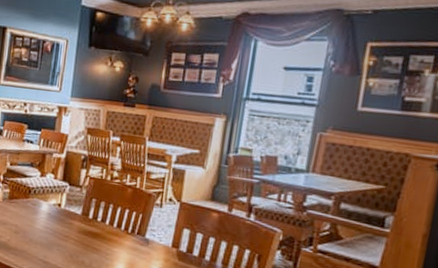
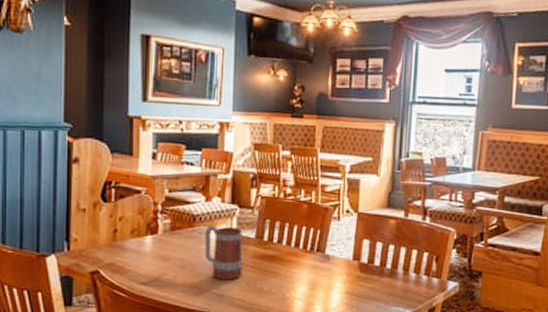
beer mug: none [35,198,71,250] -> present [204,225,243,280]

